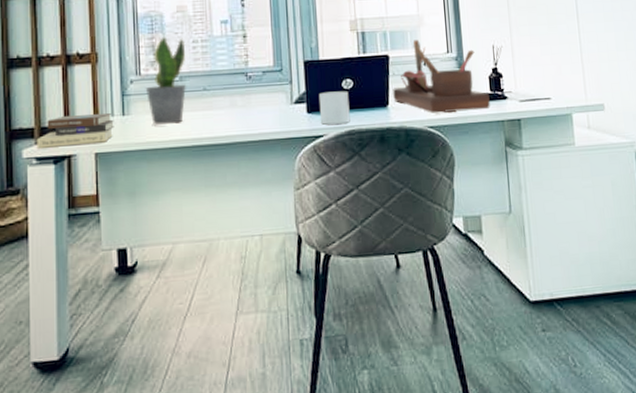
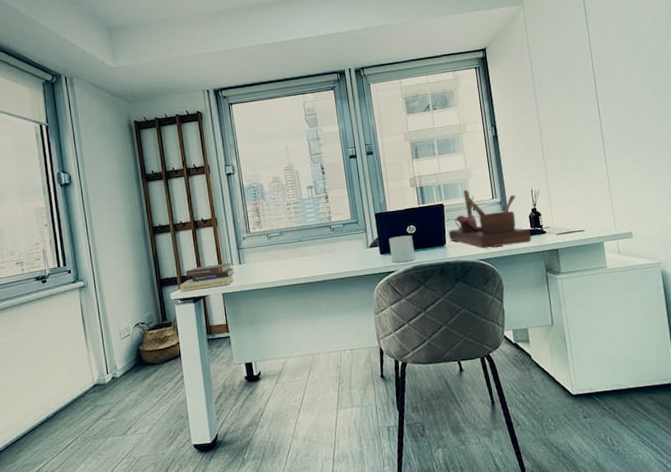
potted plant: present [145,36,187,125] -> none [254,201,286,270]

